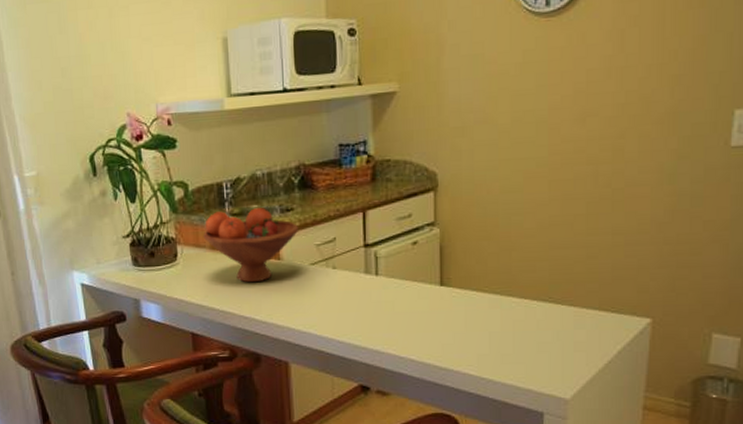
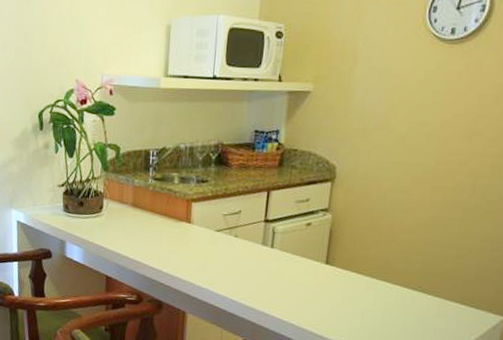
fruit bowl: present [203,207,299,283] -> none [127,174,211,240]

